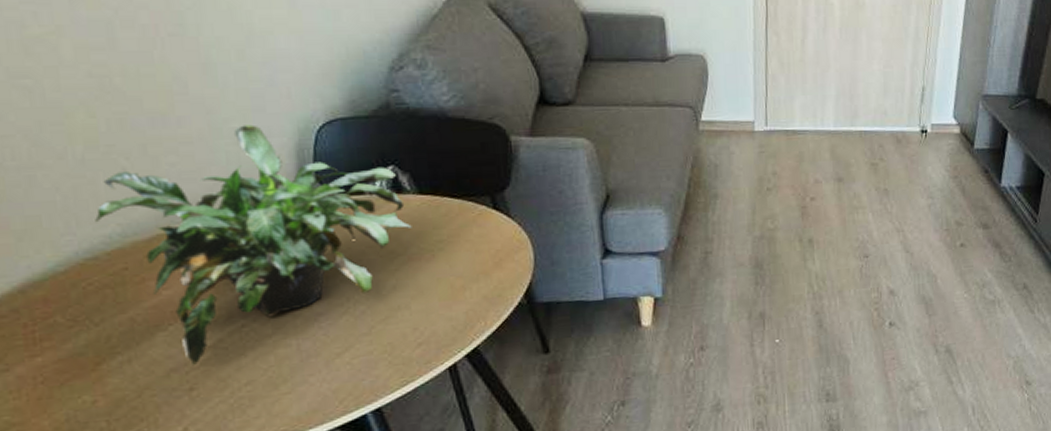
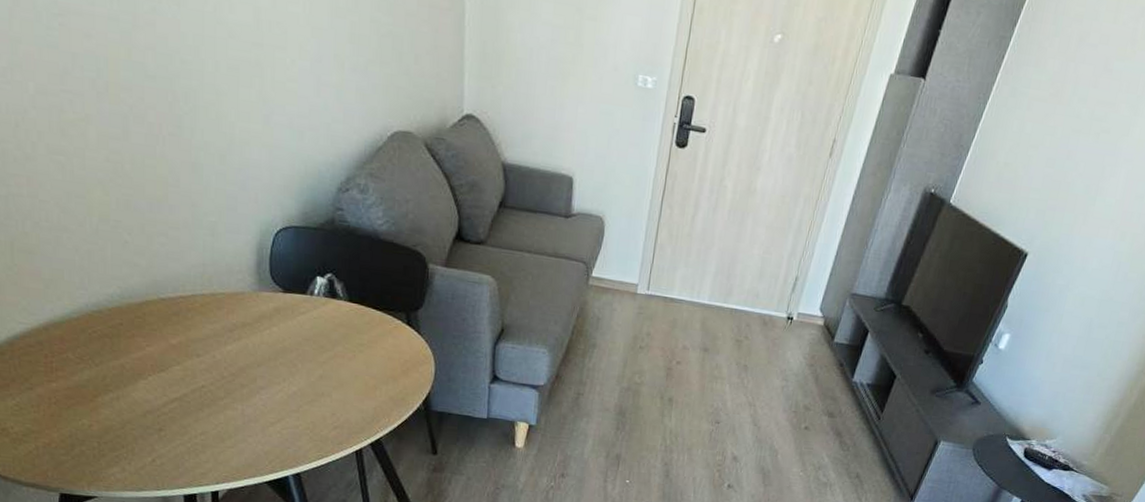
potted plant: present [95,124,412,366] -> none [102,220,340,412]

